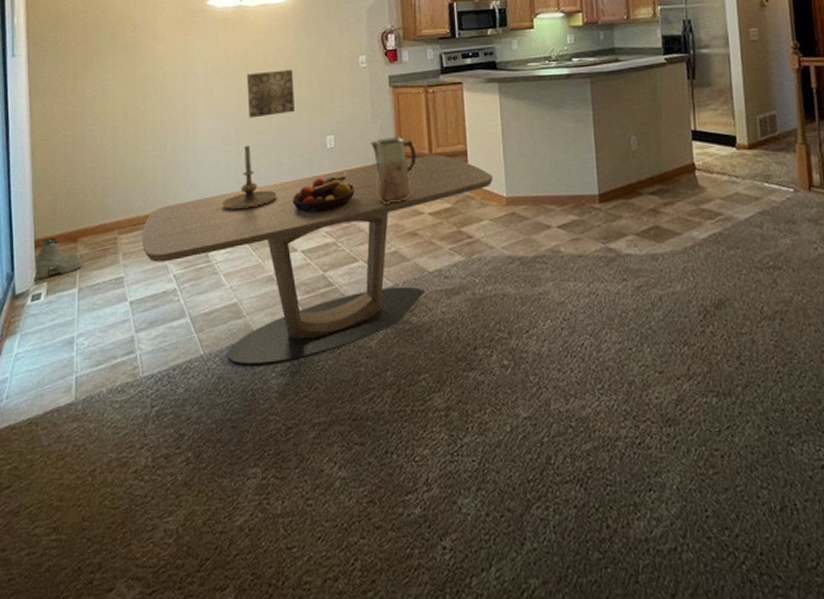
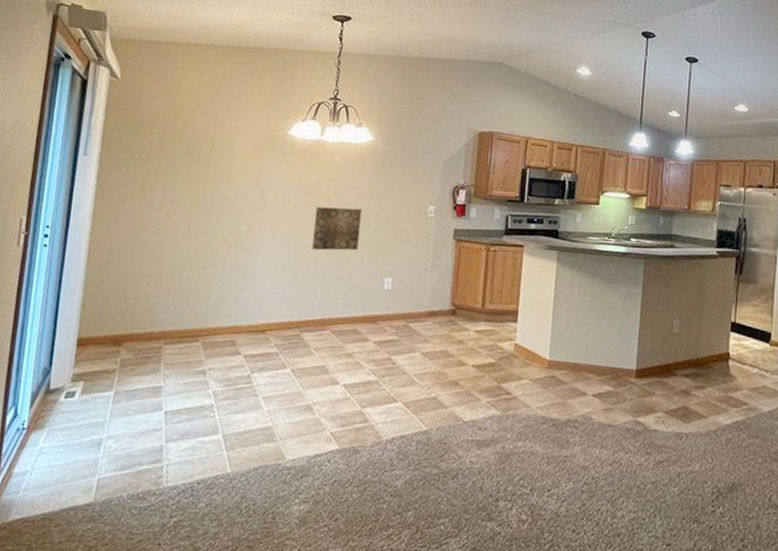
boots: present [35,238,82,279] -> none [73,338,123,378]
dining table: present [141,154,493,365] -> none [185,310,539,490]
candle holder: present [222,145,277,209] -> none [272,275,328,337]
fruit bowl: present [292,171,355,213] -> none [341,314,405,351]
vase: present [371,137,417,204] -> none [425,288,469,351]

